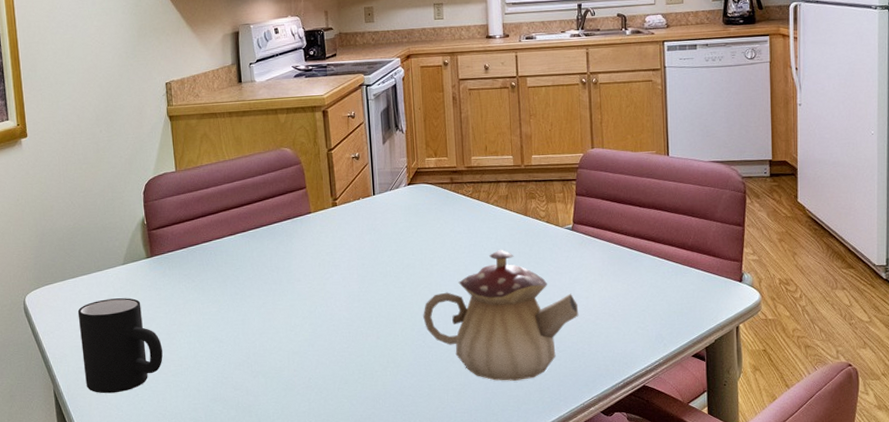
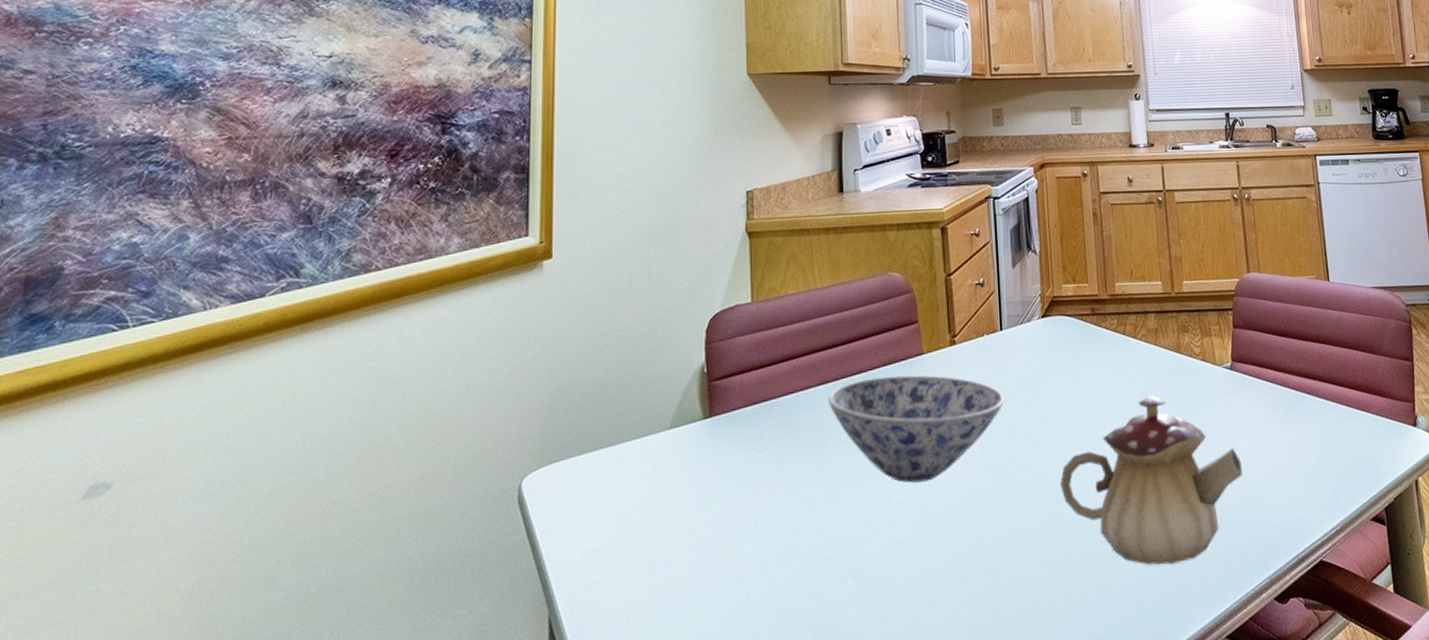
mug: present [77,298,163,394] -> none [597,475,715,619]
bowl: none [238,229,378,311] -> present [828,375,1005,483]

